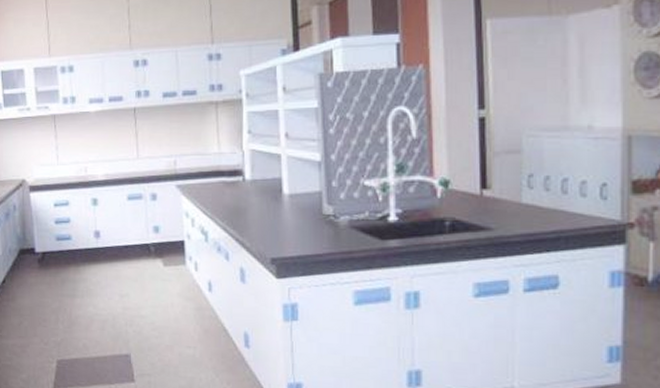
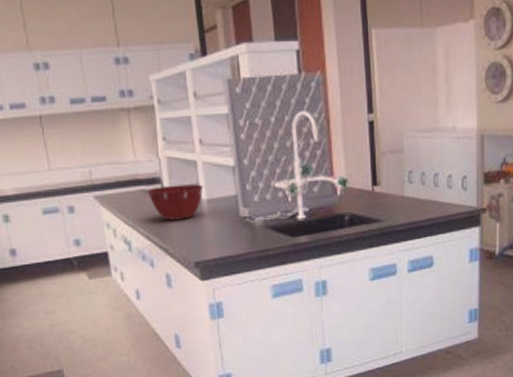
mixing bowl: none [228,178,286,214] -> present [147,184,203,221]

